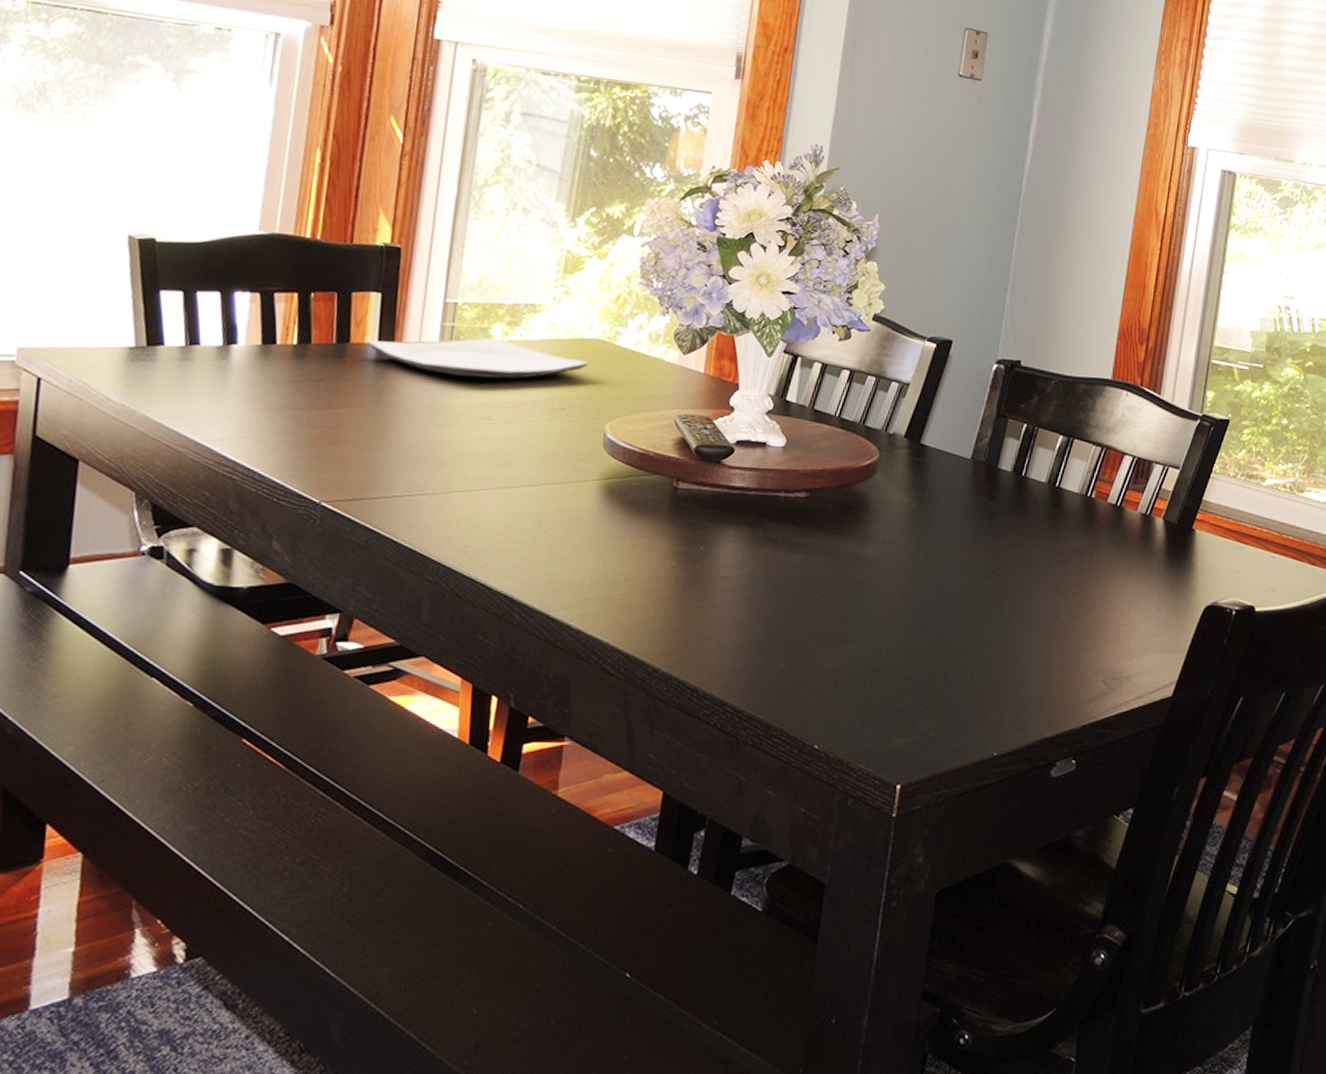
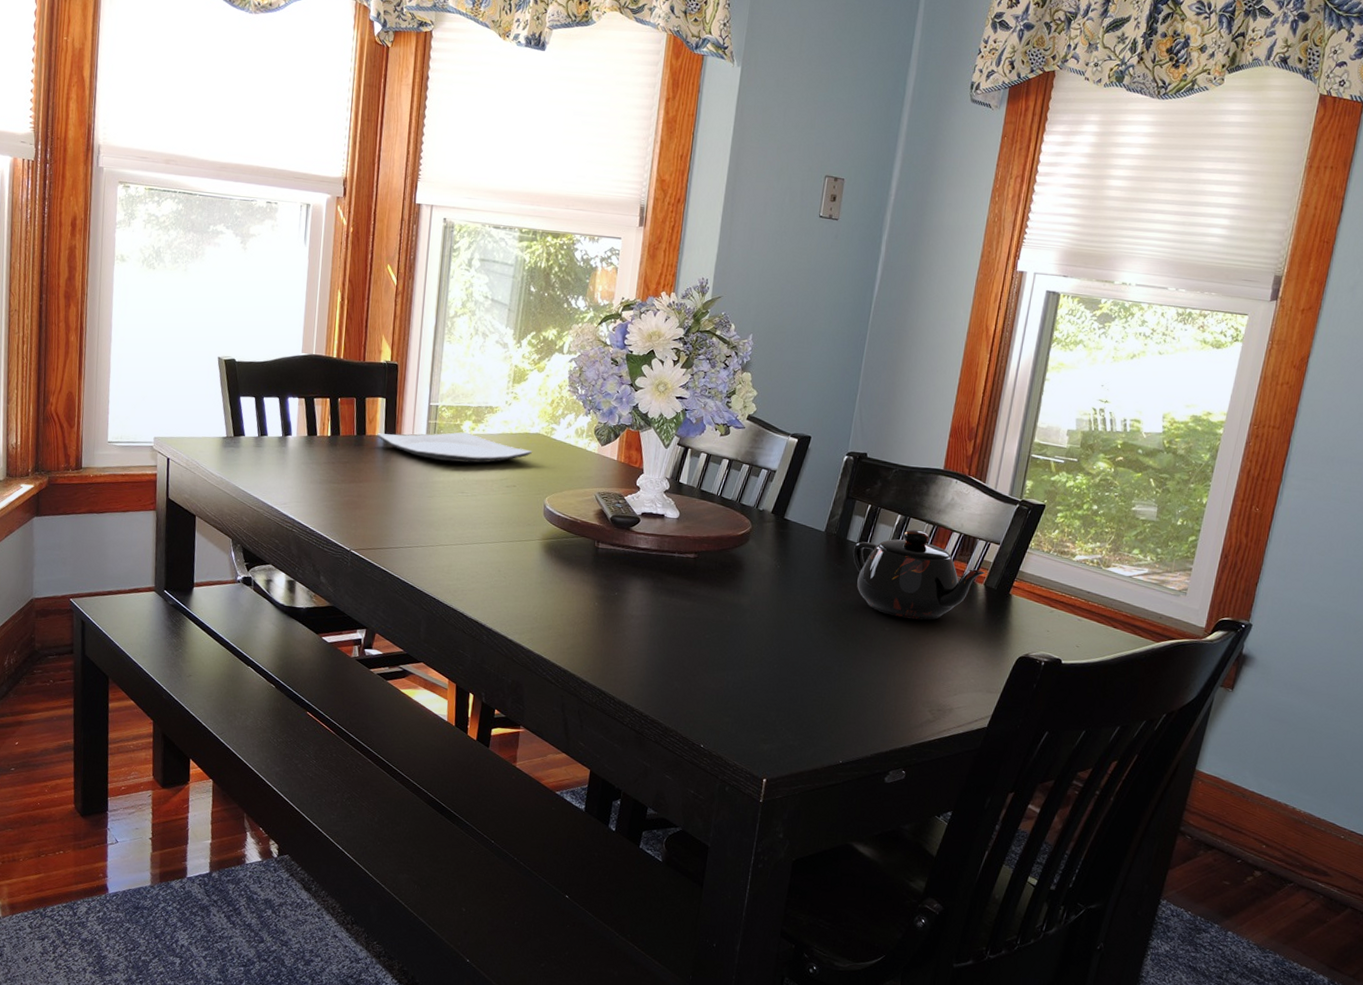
teapot: none [1005,453,1164,565] -> present [852,529,986,620]

